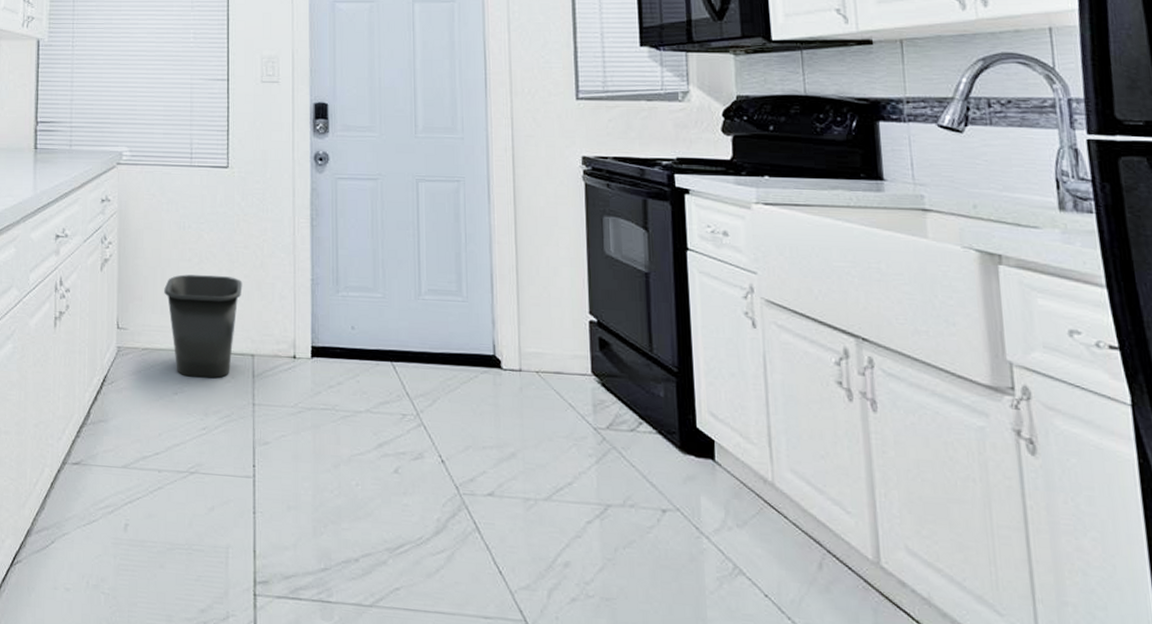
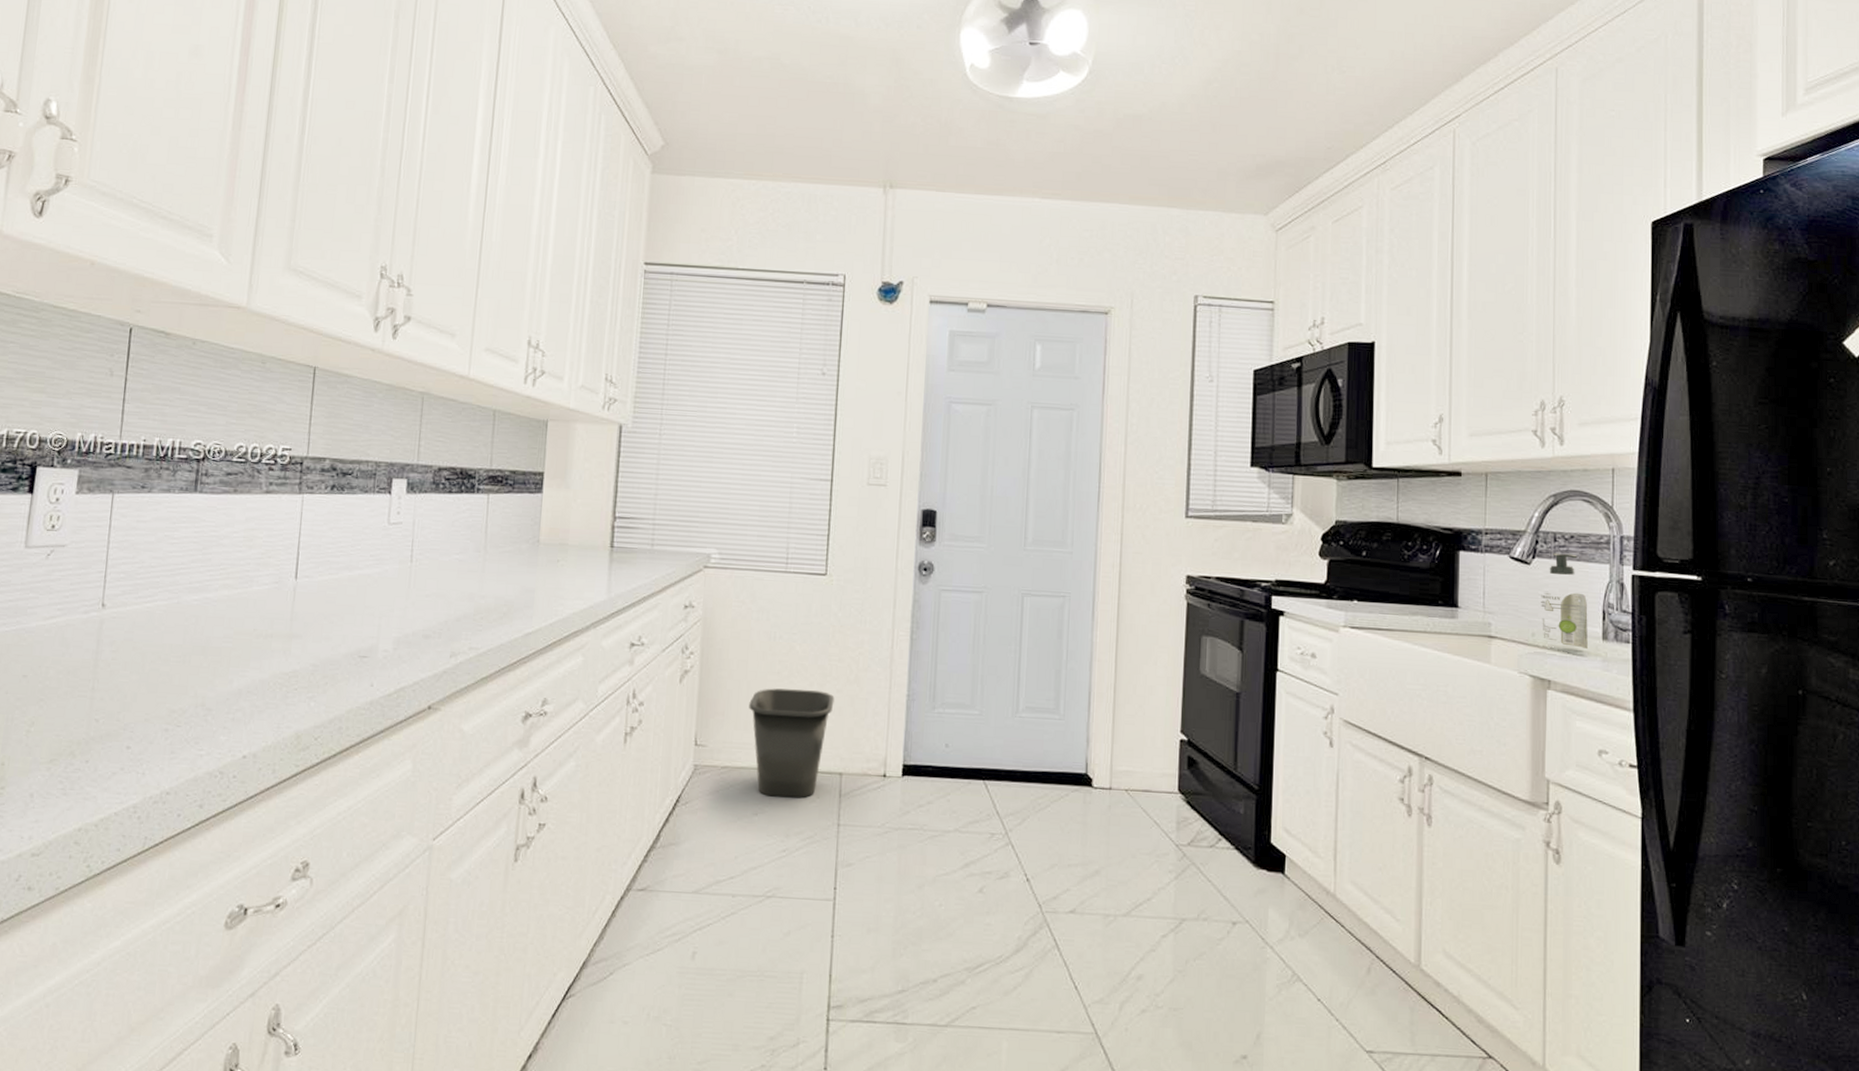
soap dispenser: none [979,119,1044,221] -> present [1541,552,1589,650]

